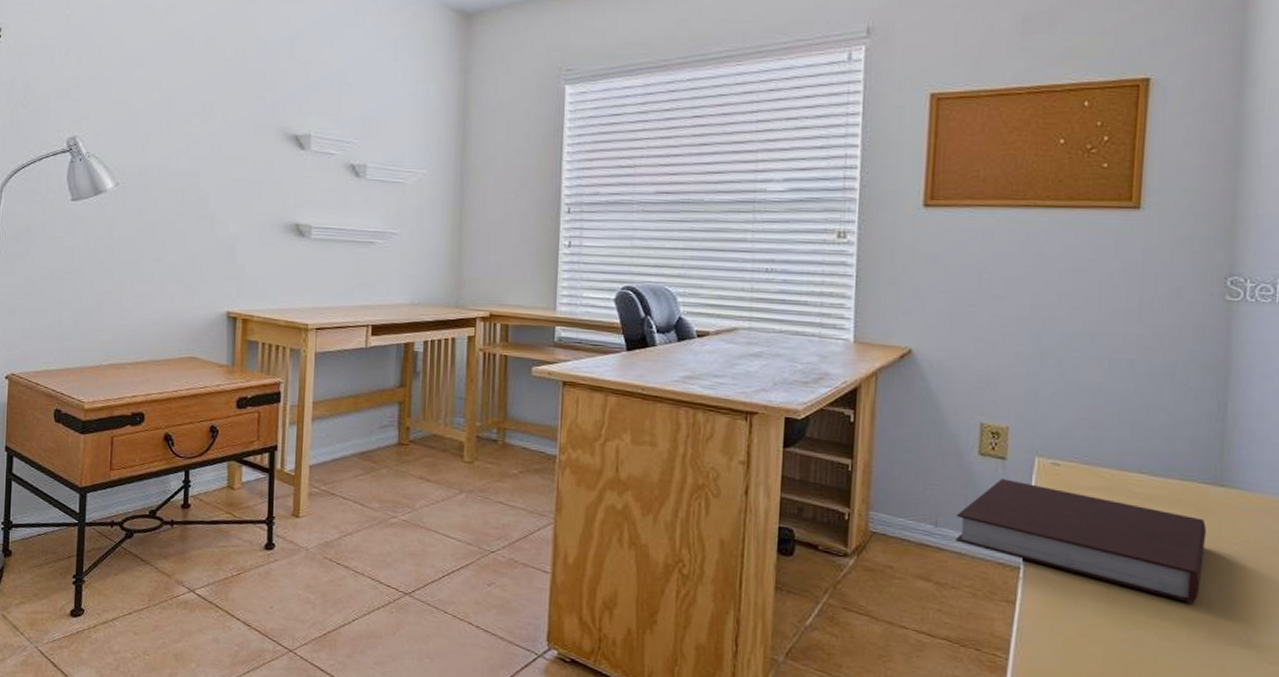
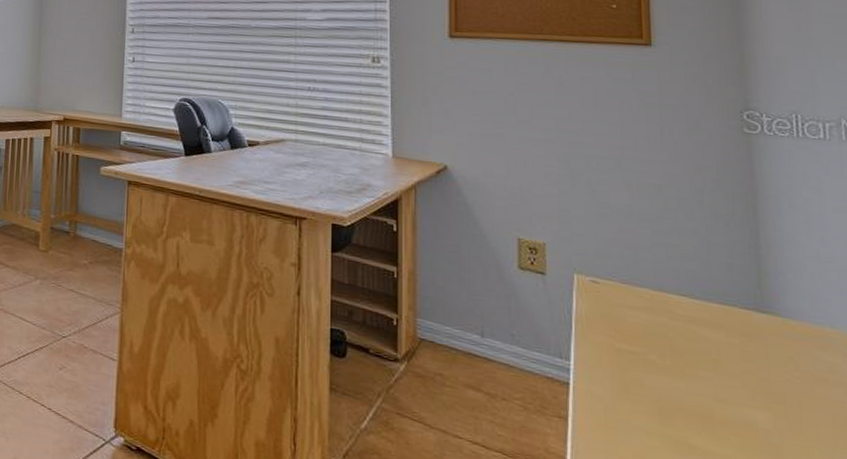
notebook: present [954,479,1207,603] -> none [501,293,755,431]

